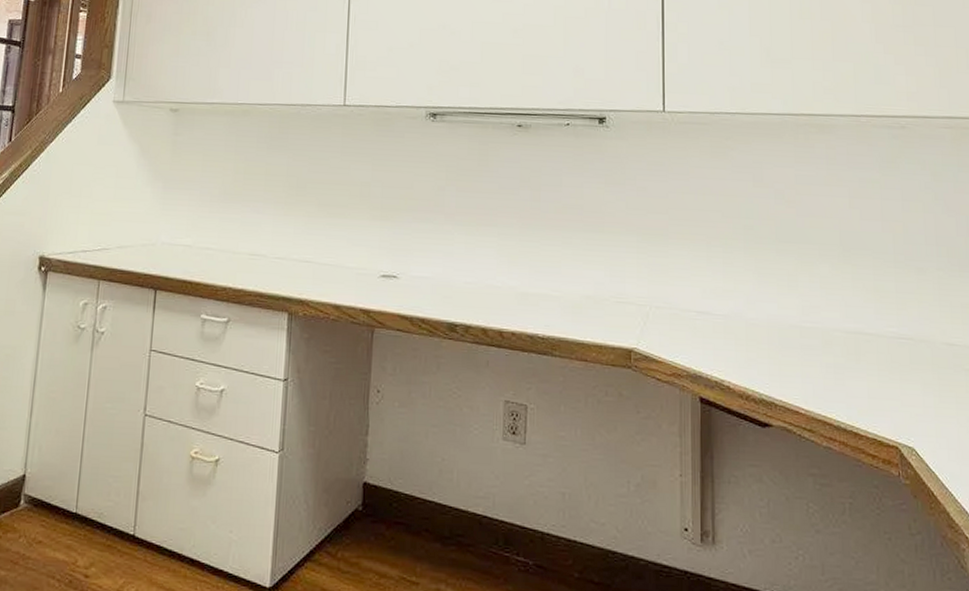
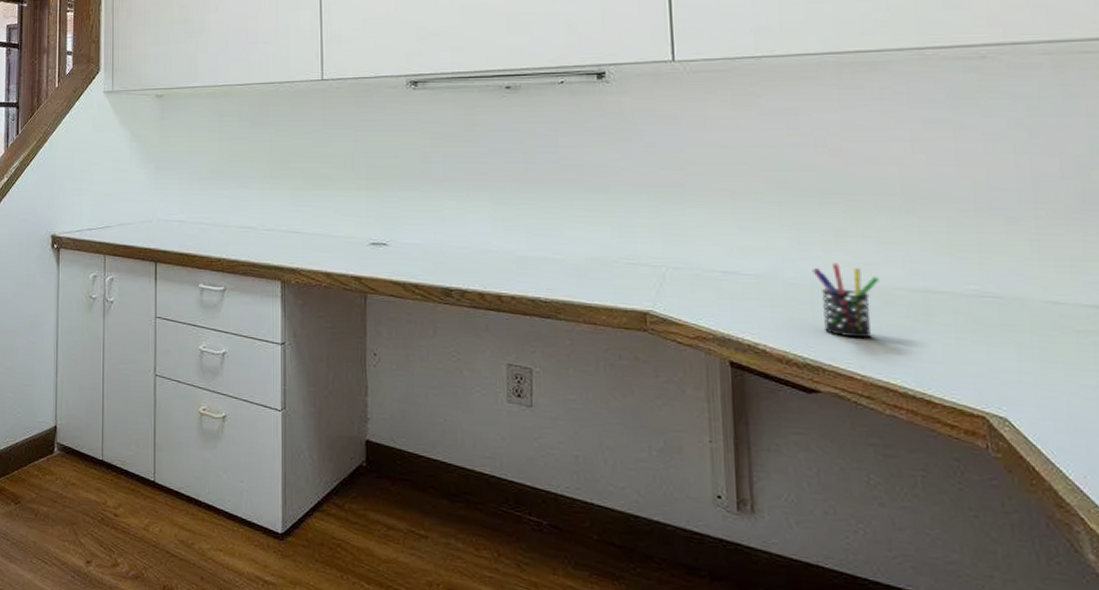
pen holder: none [769,305,821,376] -> present [812,263,879,339]

